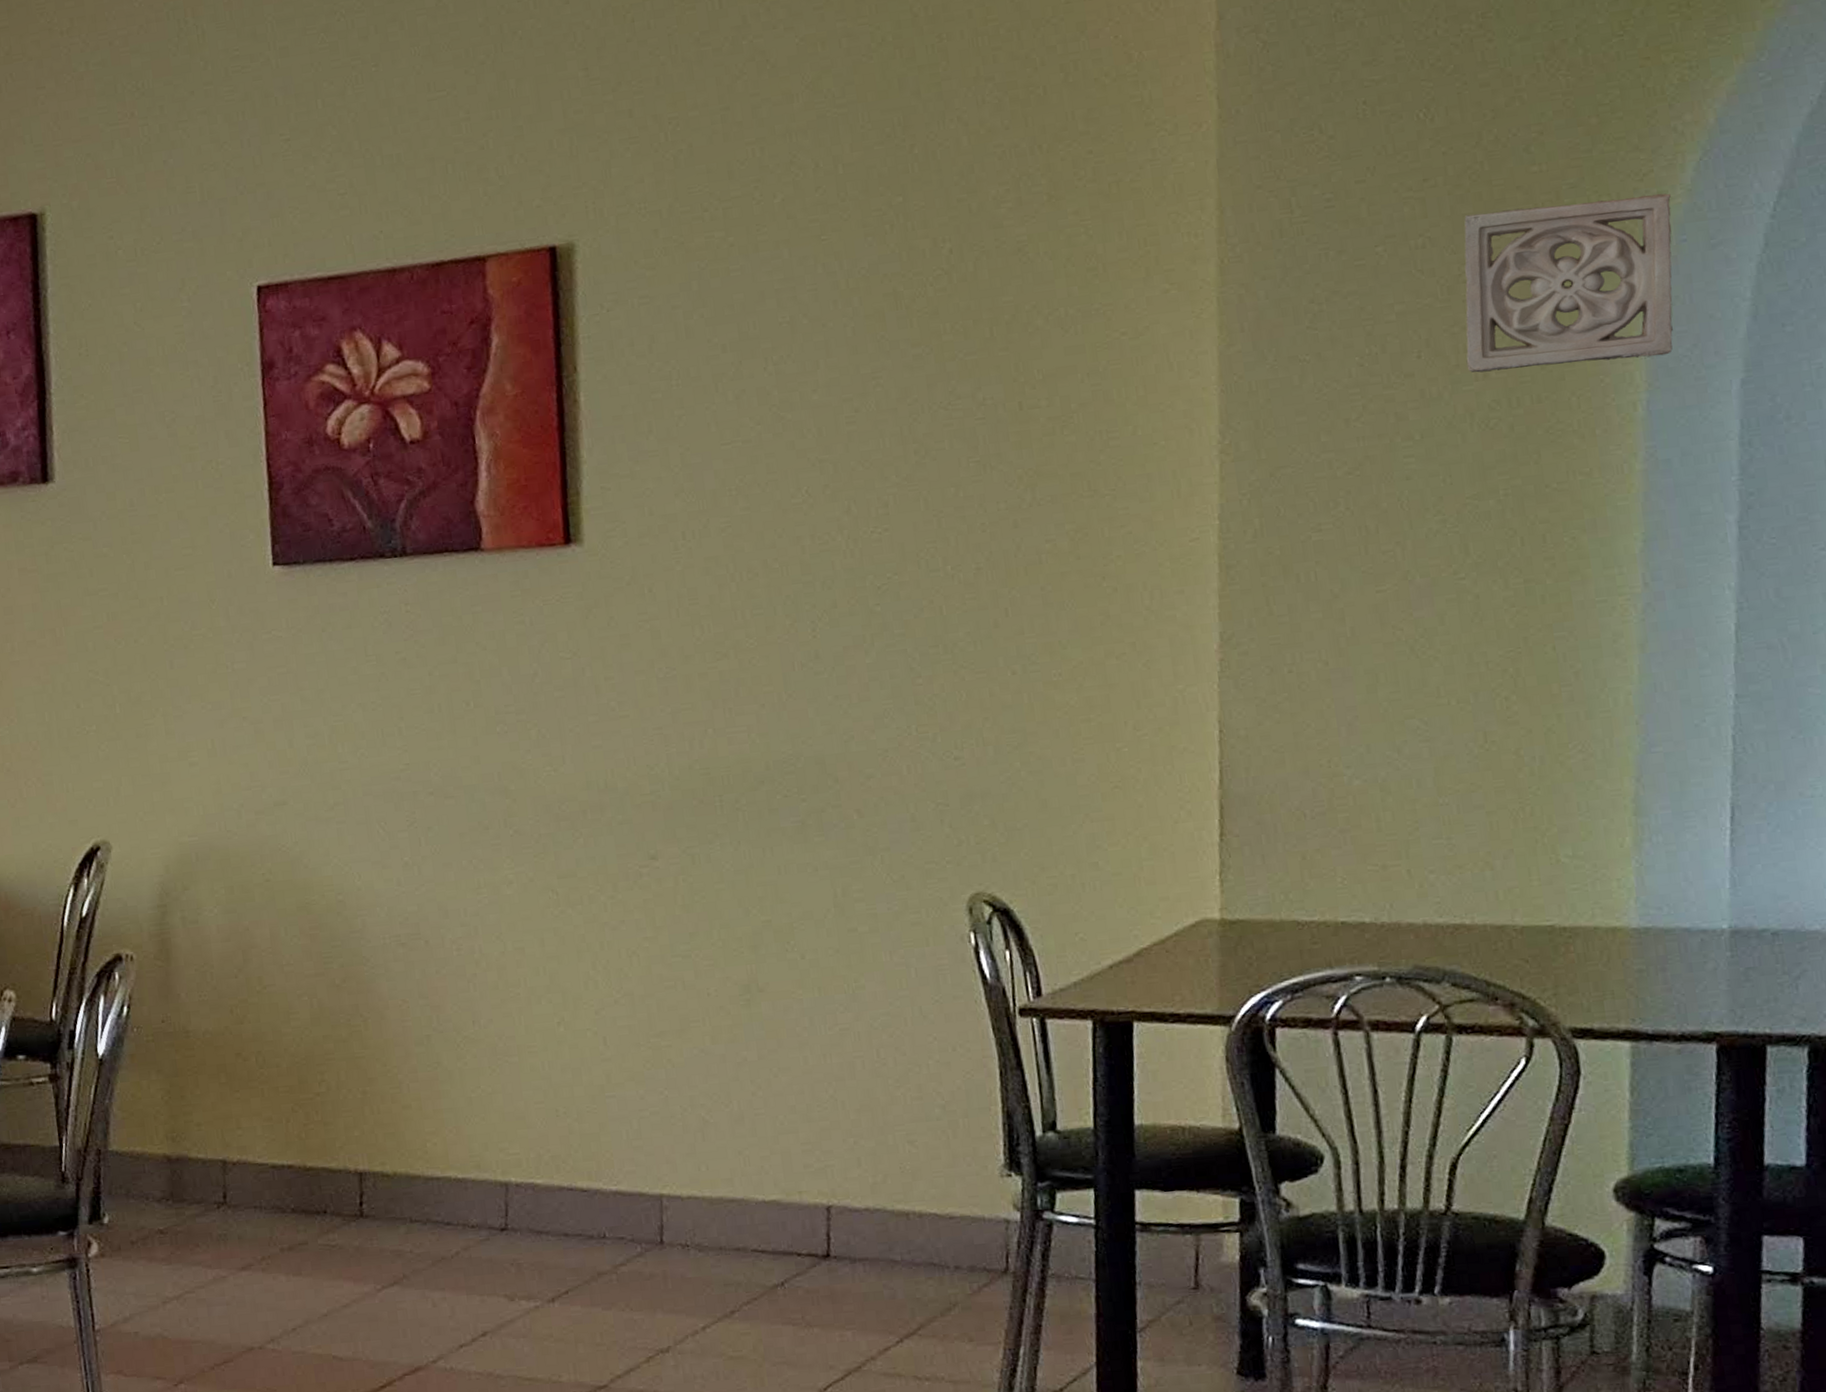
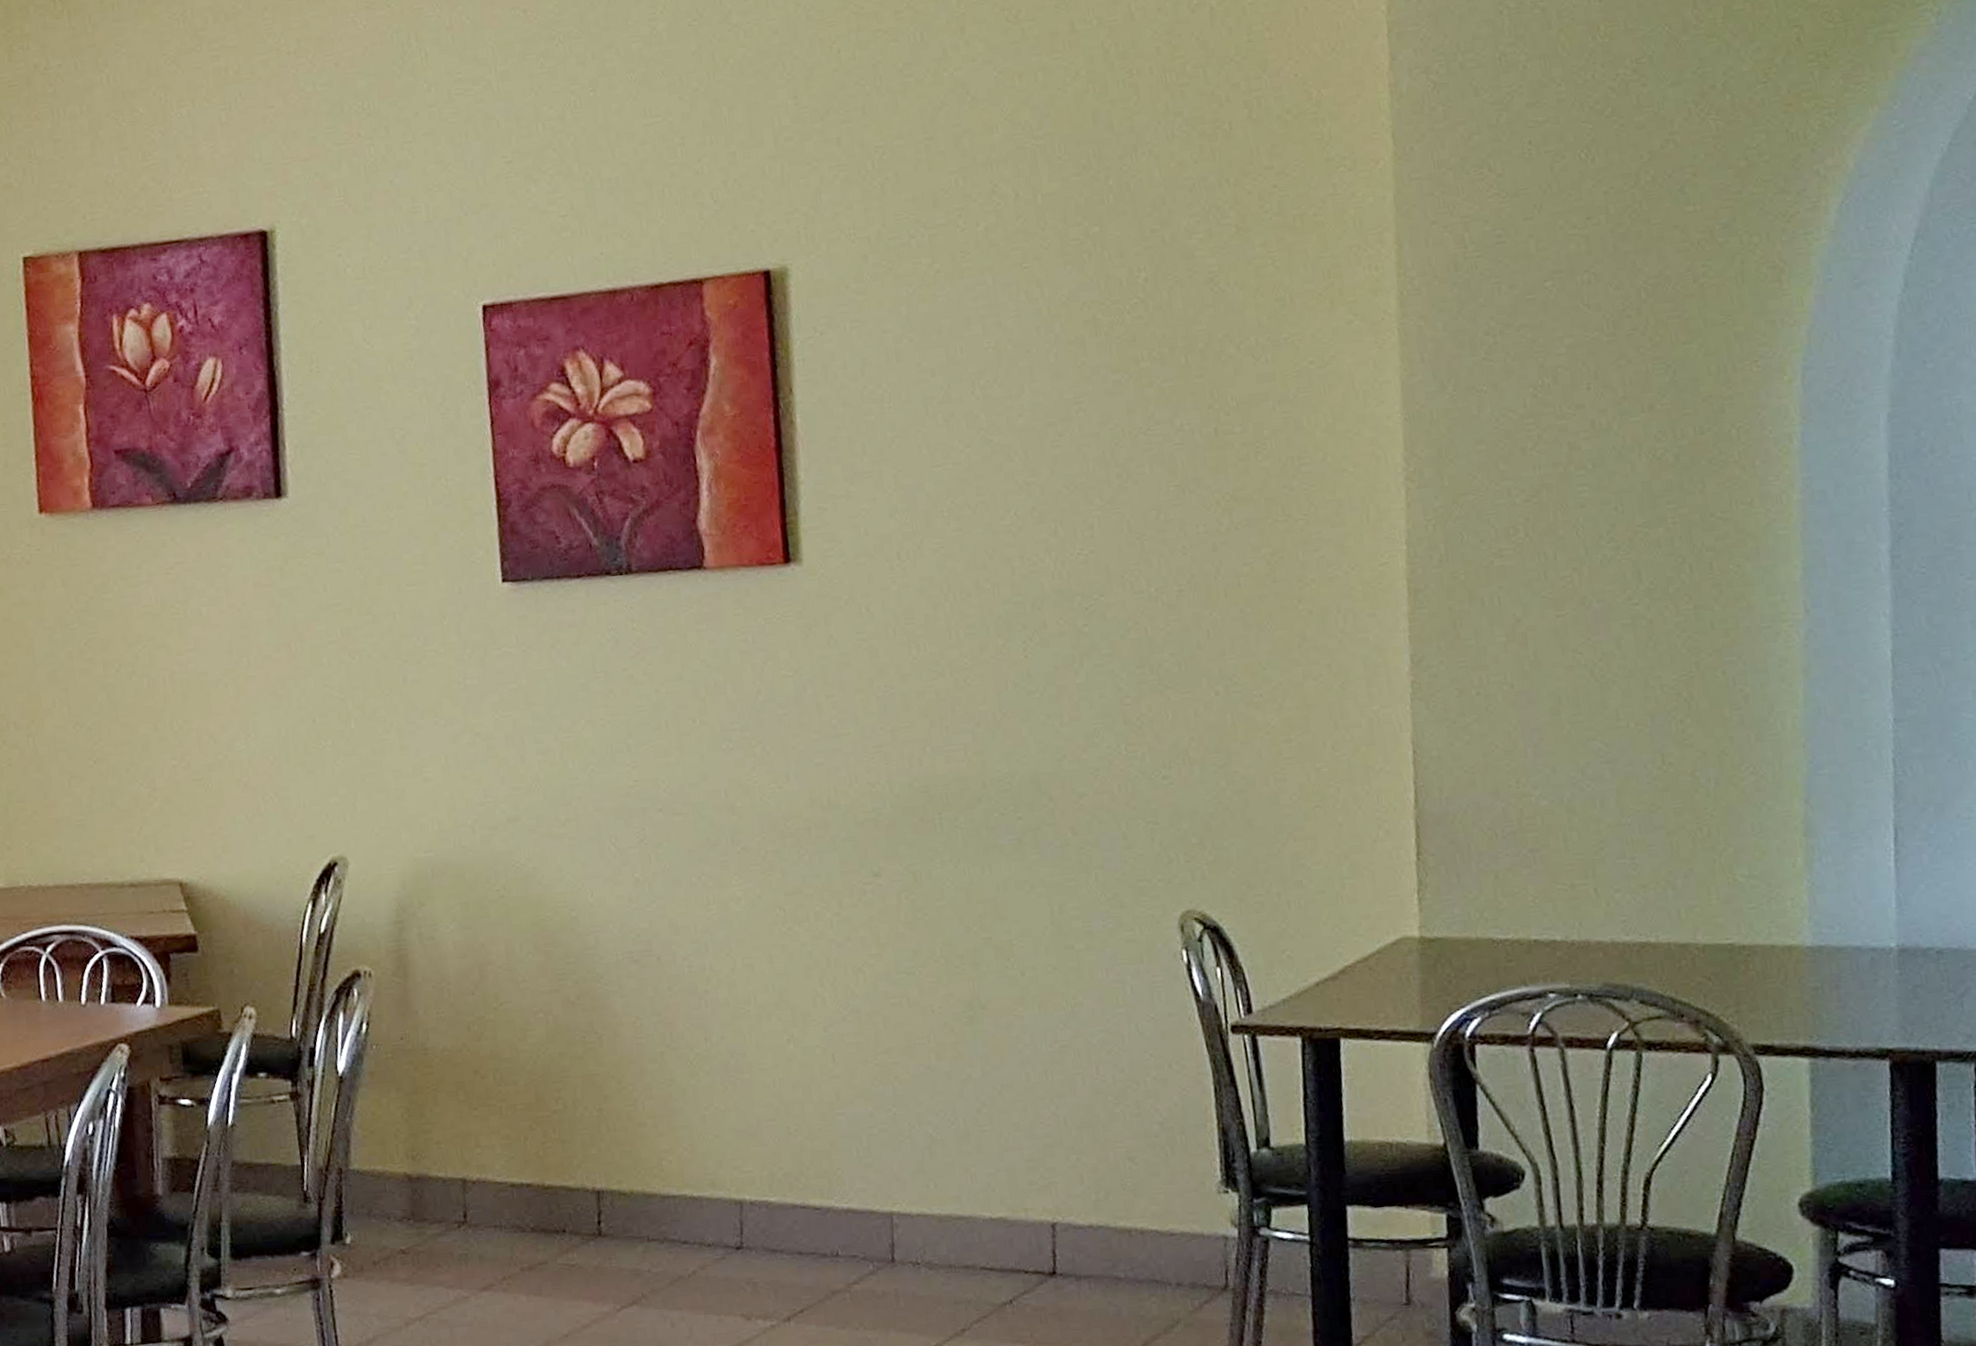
wall ornament: present [1464,193,1673,373] -> none [1626,234,1824,405]

